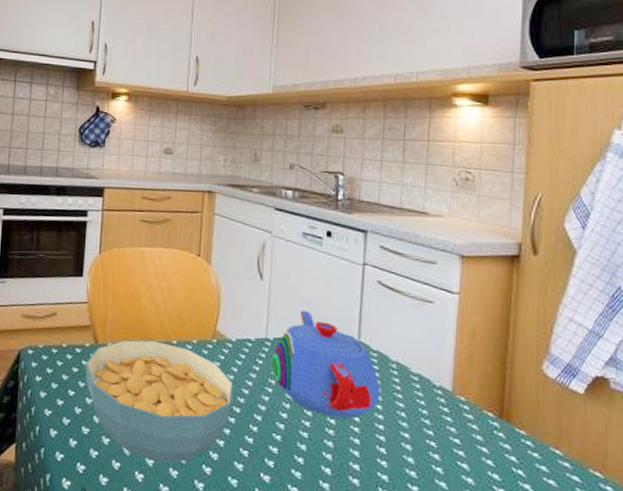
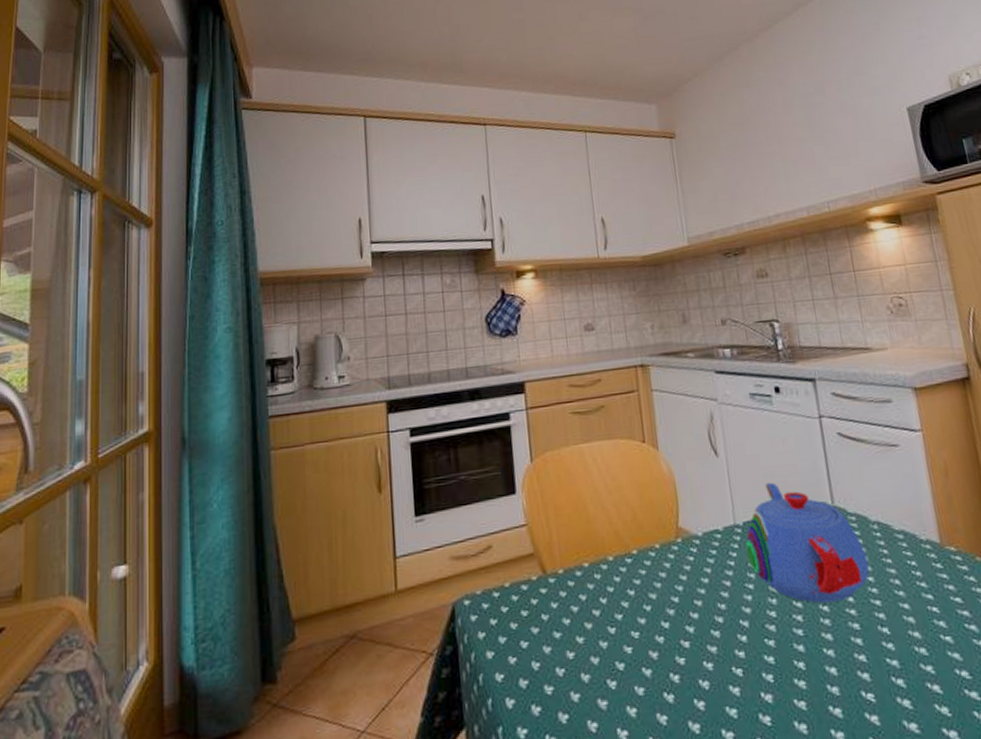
cereal bowl: present [85,340,235,463] -> none [535,555,713,711]

